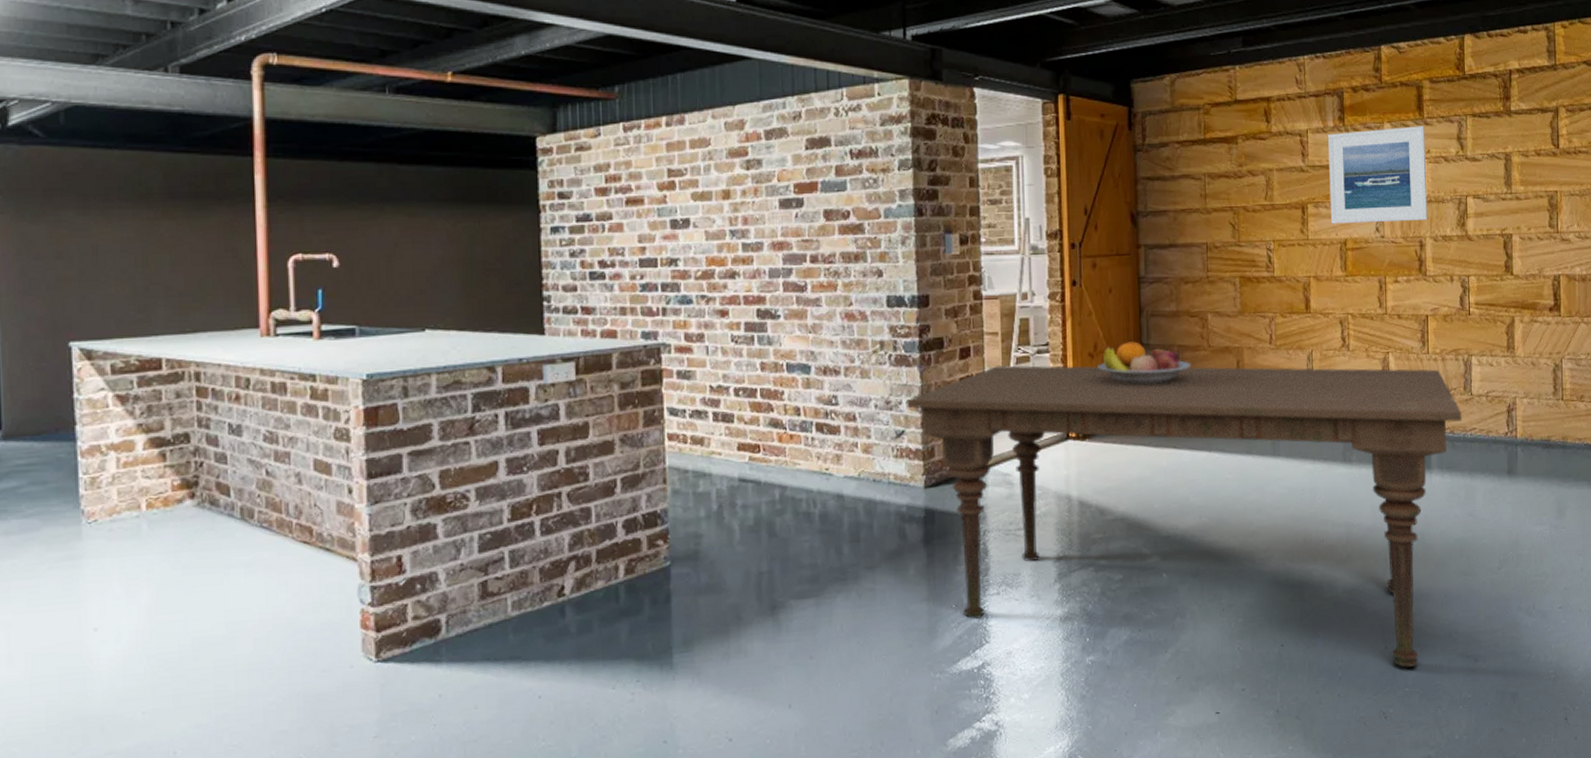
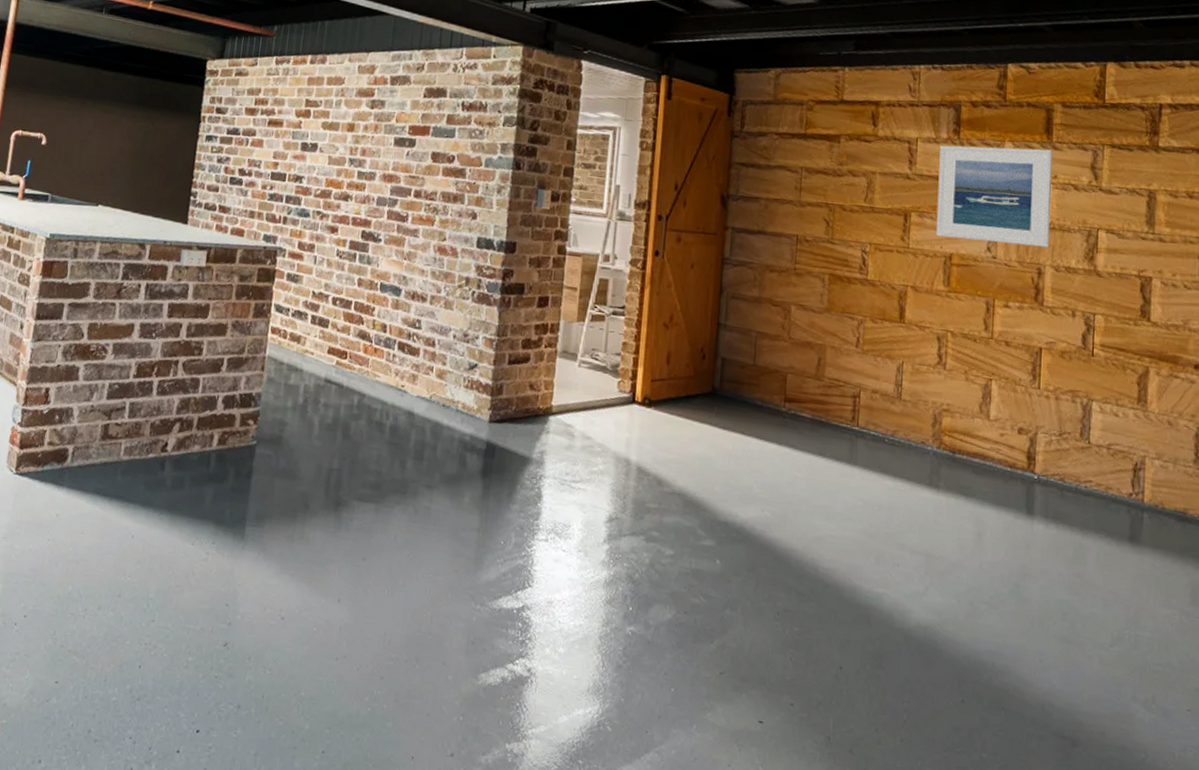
dining table: present [905,365,1461,668] -> none [482,319,1075,732]
fruit bowl: present [1097,341,1191,385] -> none [671,319,769,367]

